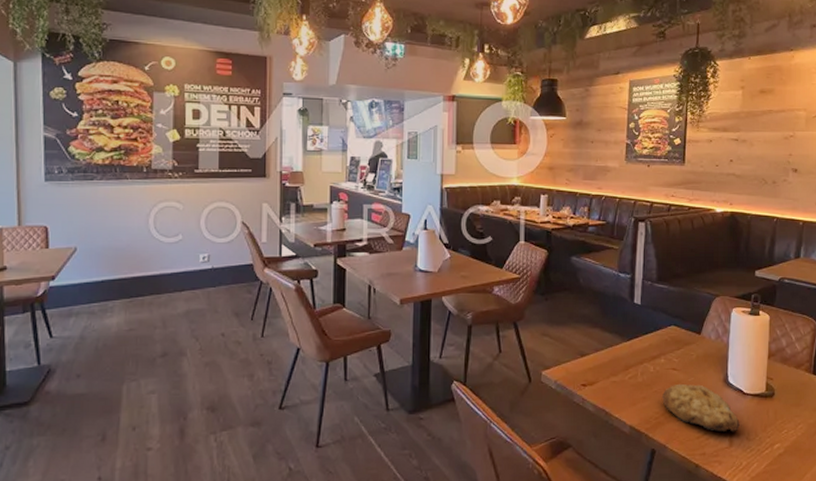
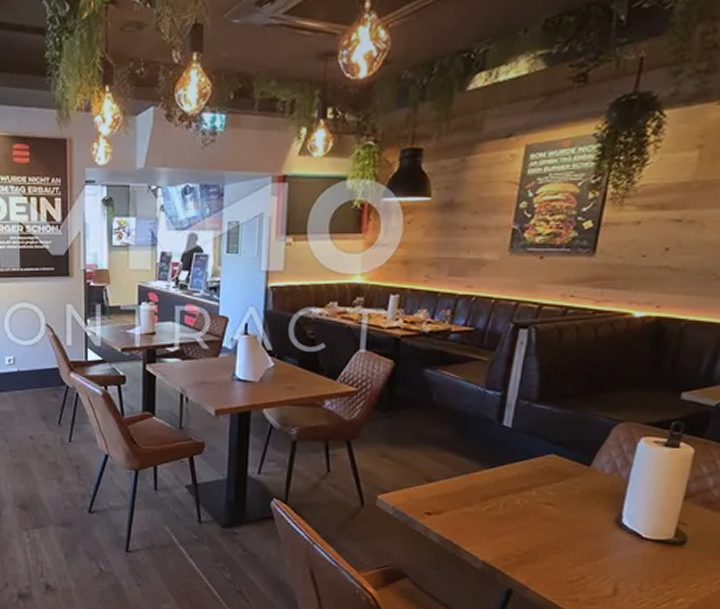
bread roll: present [662,383,740,432] -> none [528,520,631,580]

